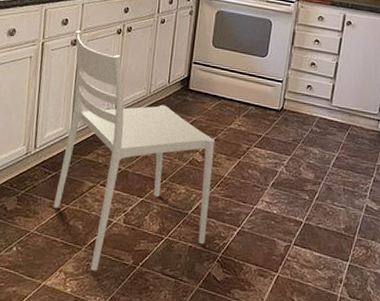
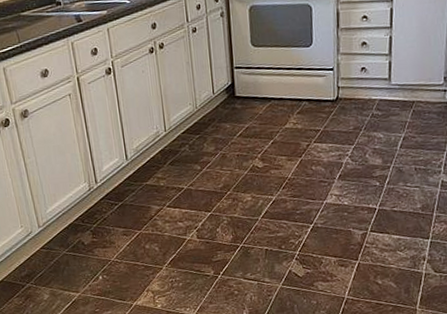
chair: present [53,30,215,271] -> none [107,57,280,286]

